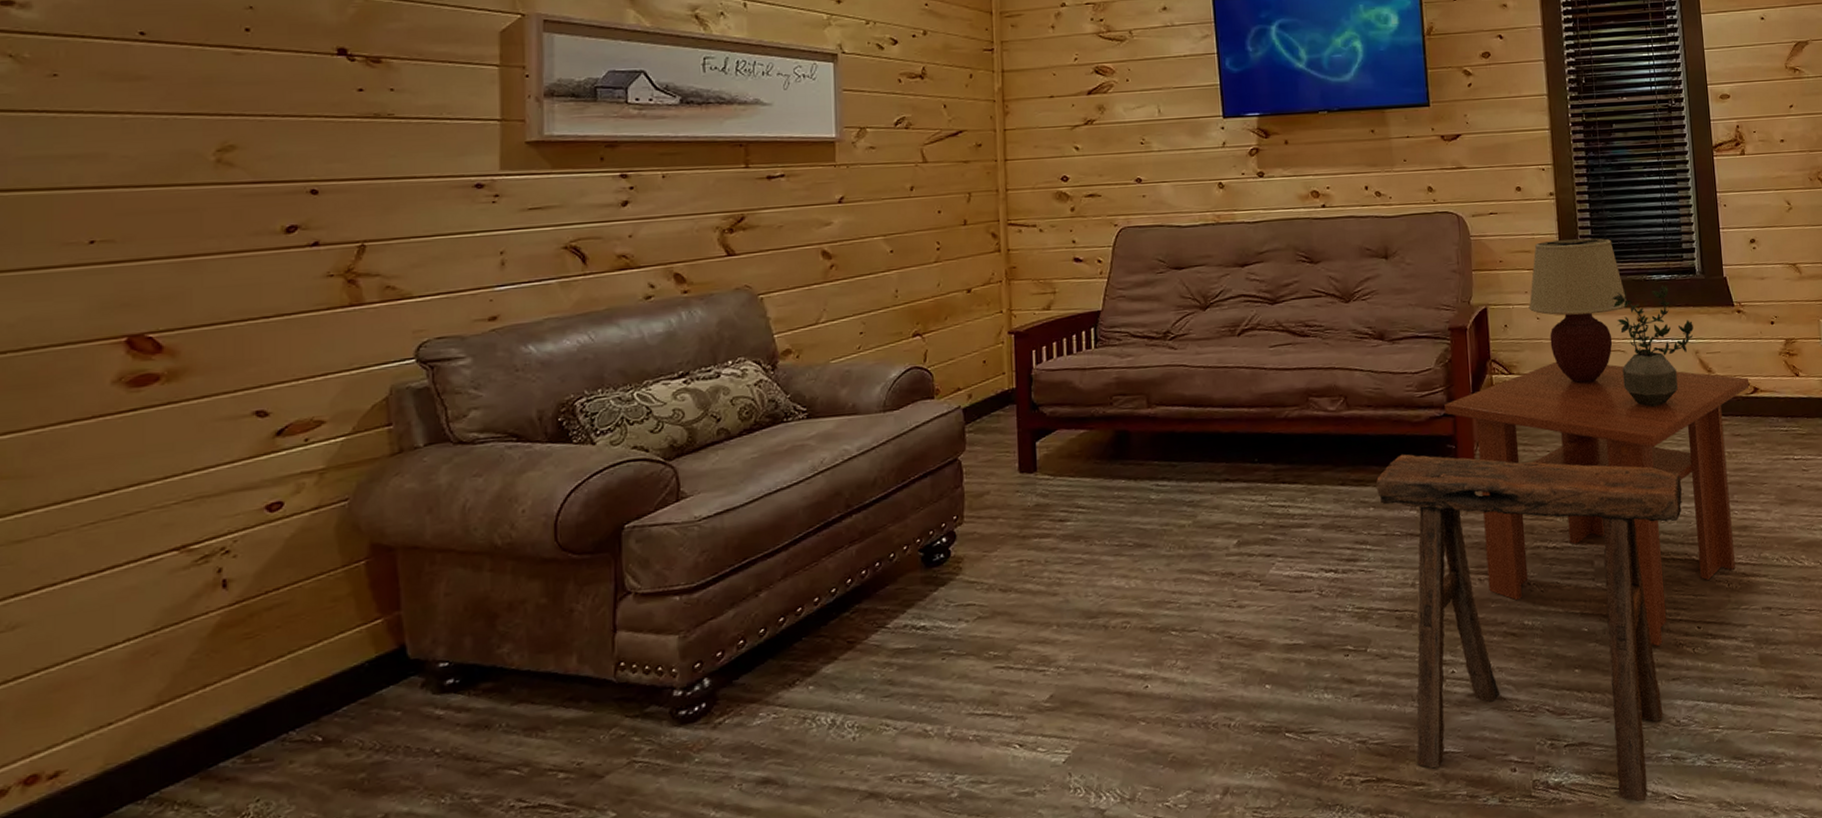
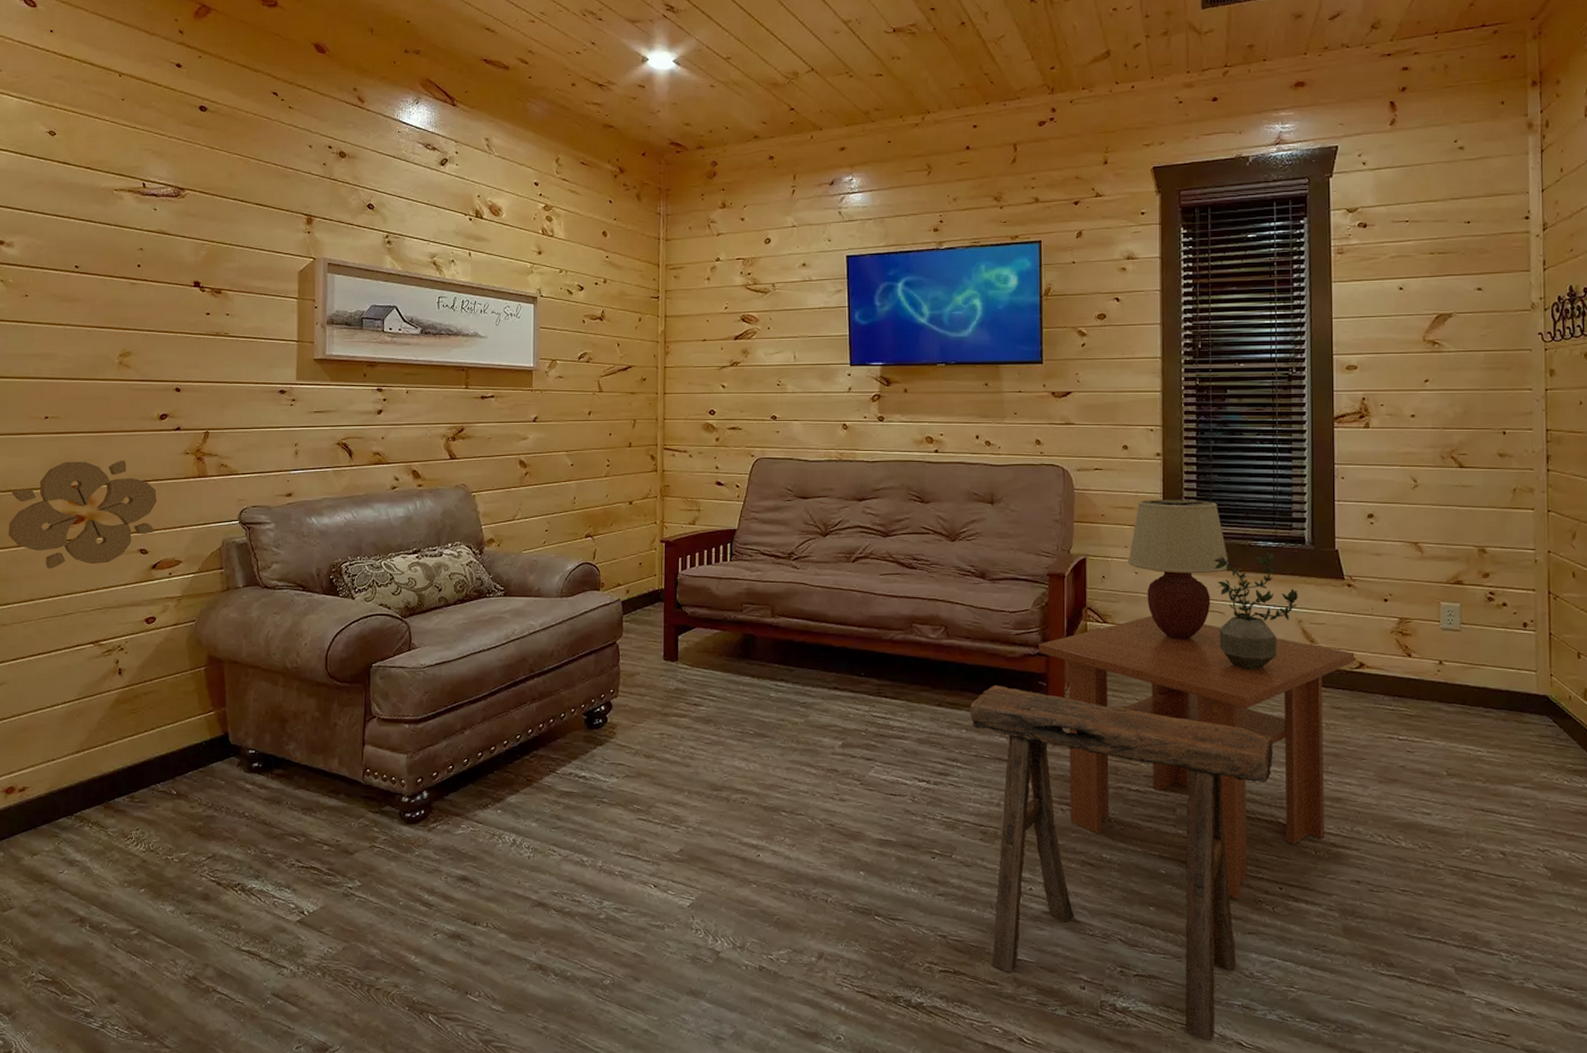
wall ornament: none [24,291,283,454] -> present [8,460,157,569]

